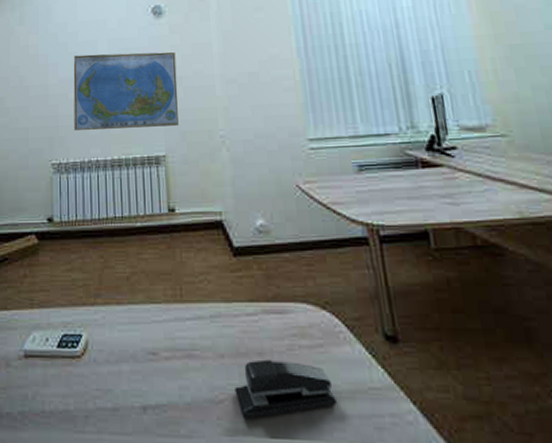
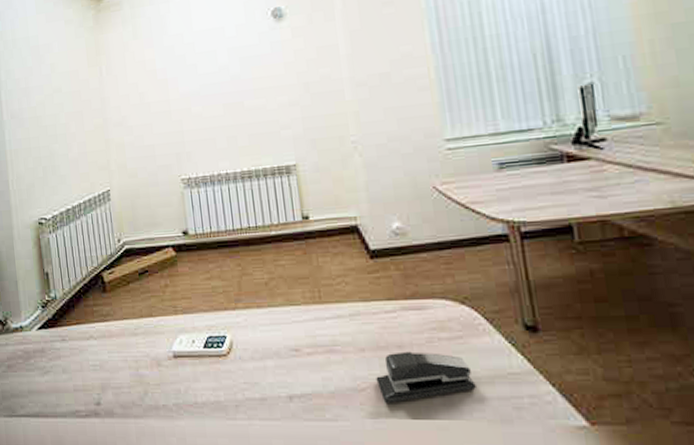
world map: present [73,52,179,130] -> none [193,57,308,145]

